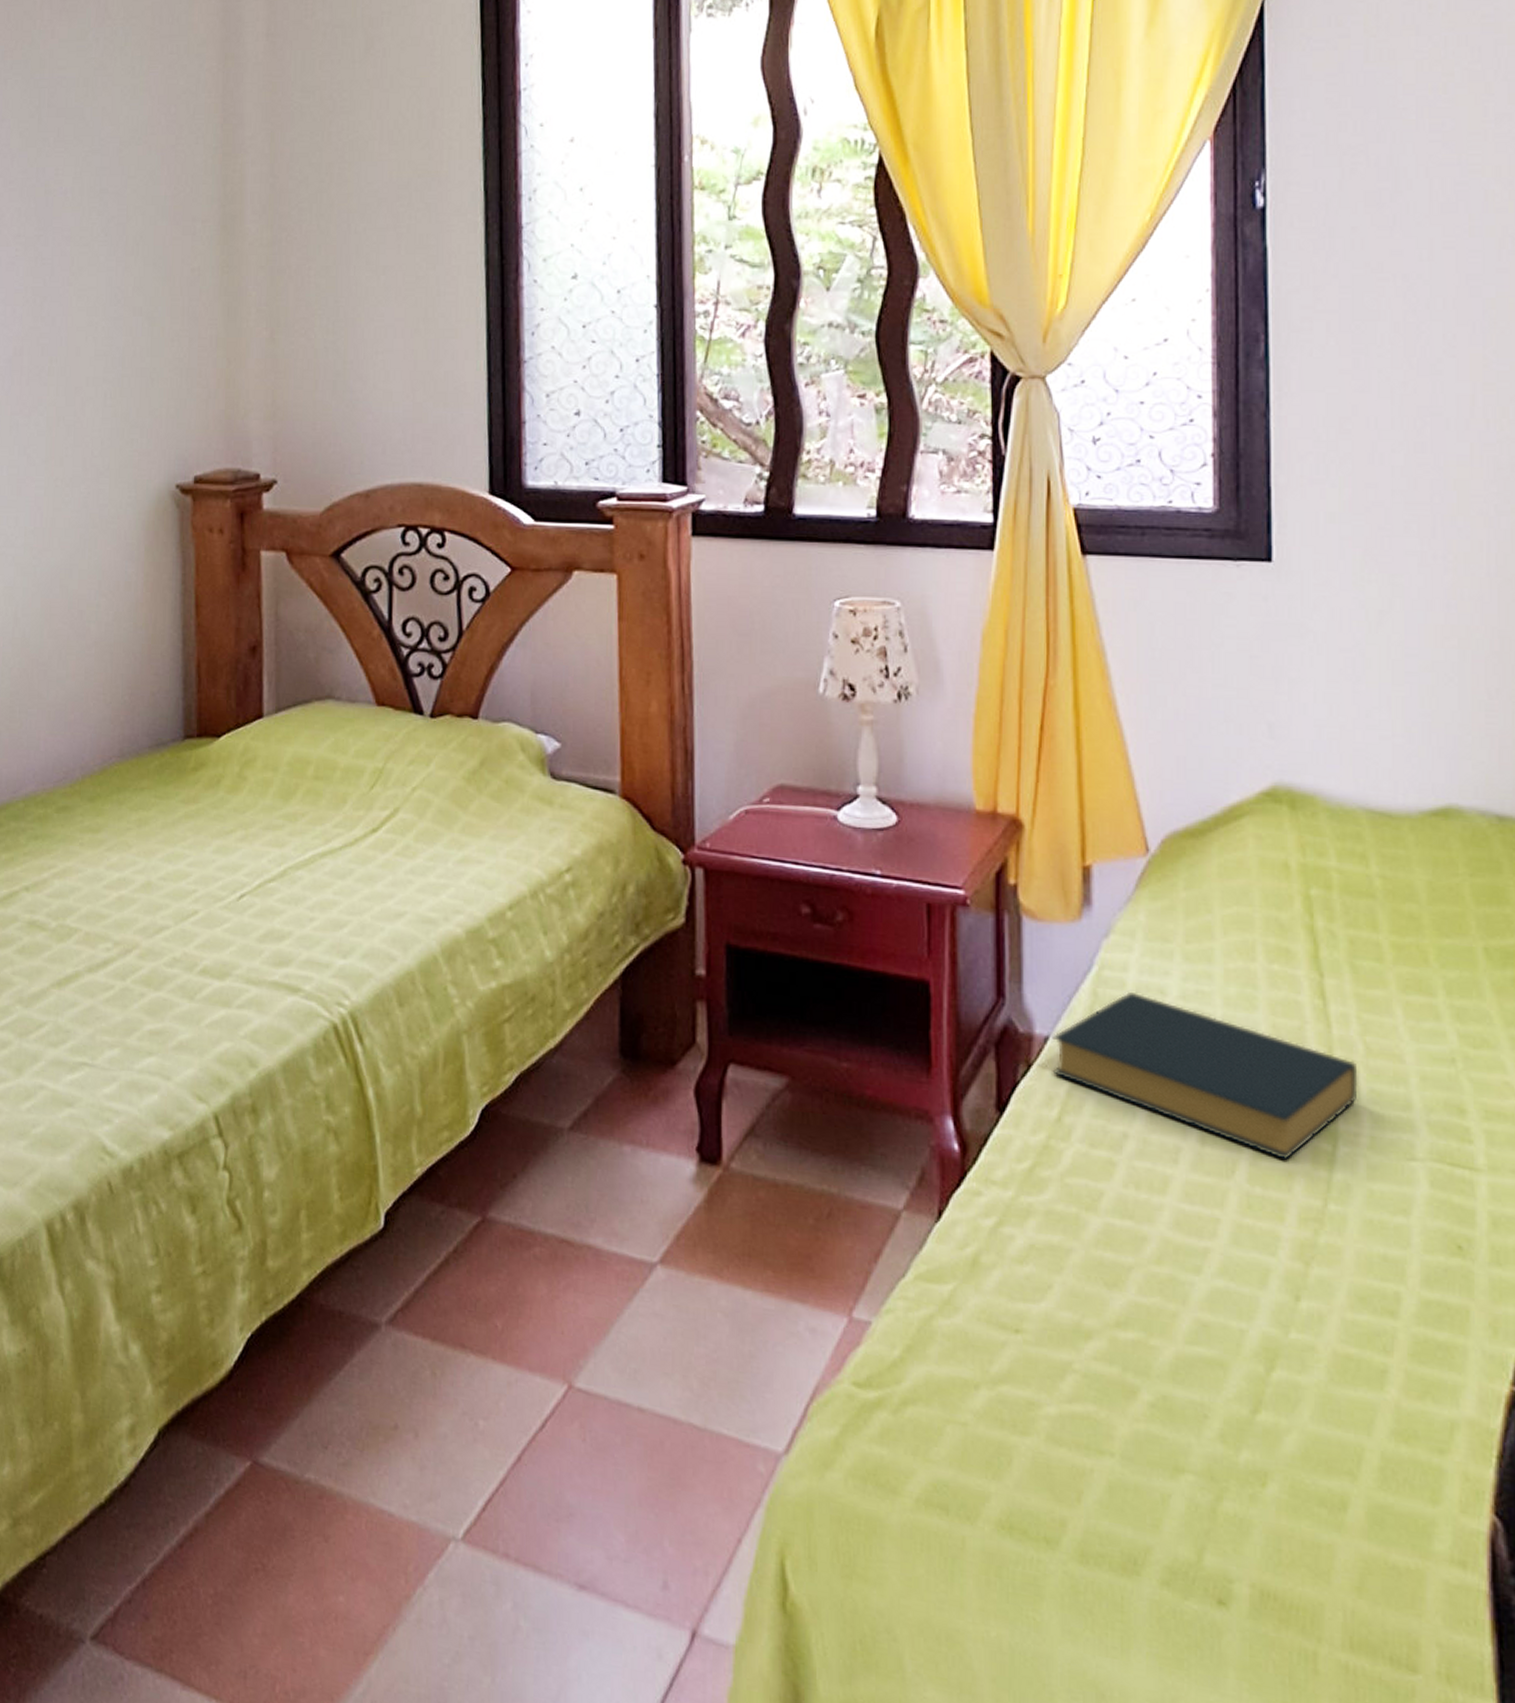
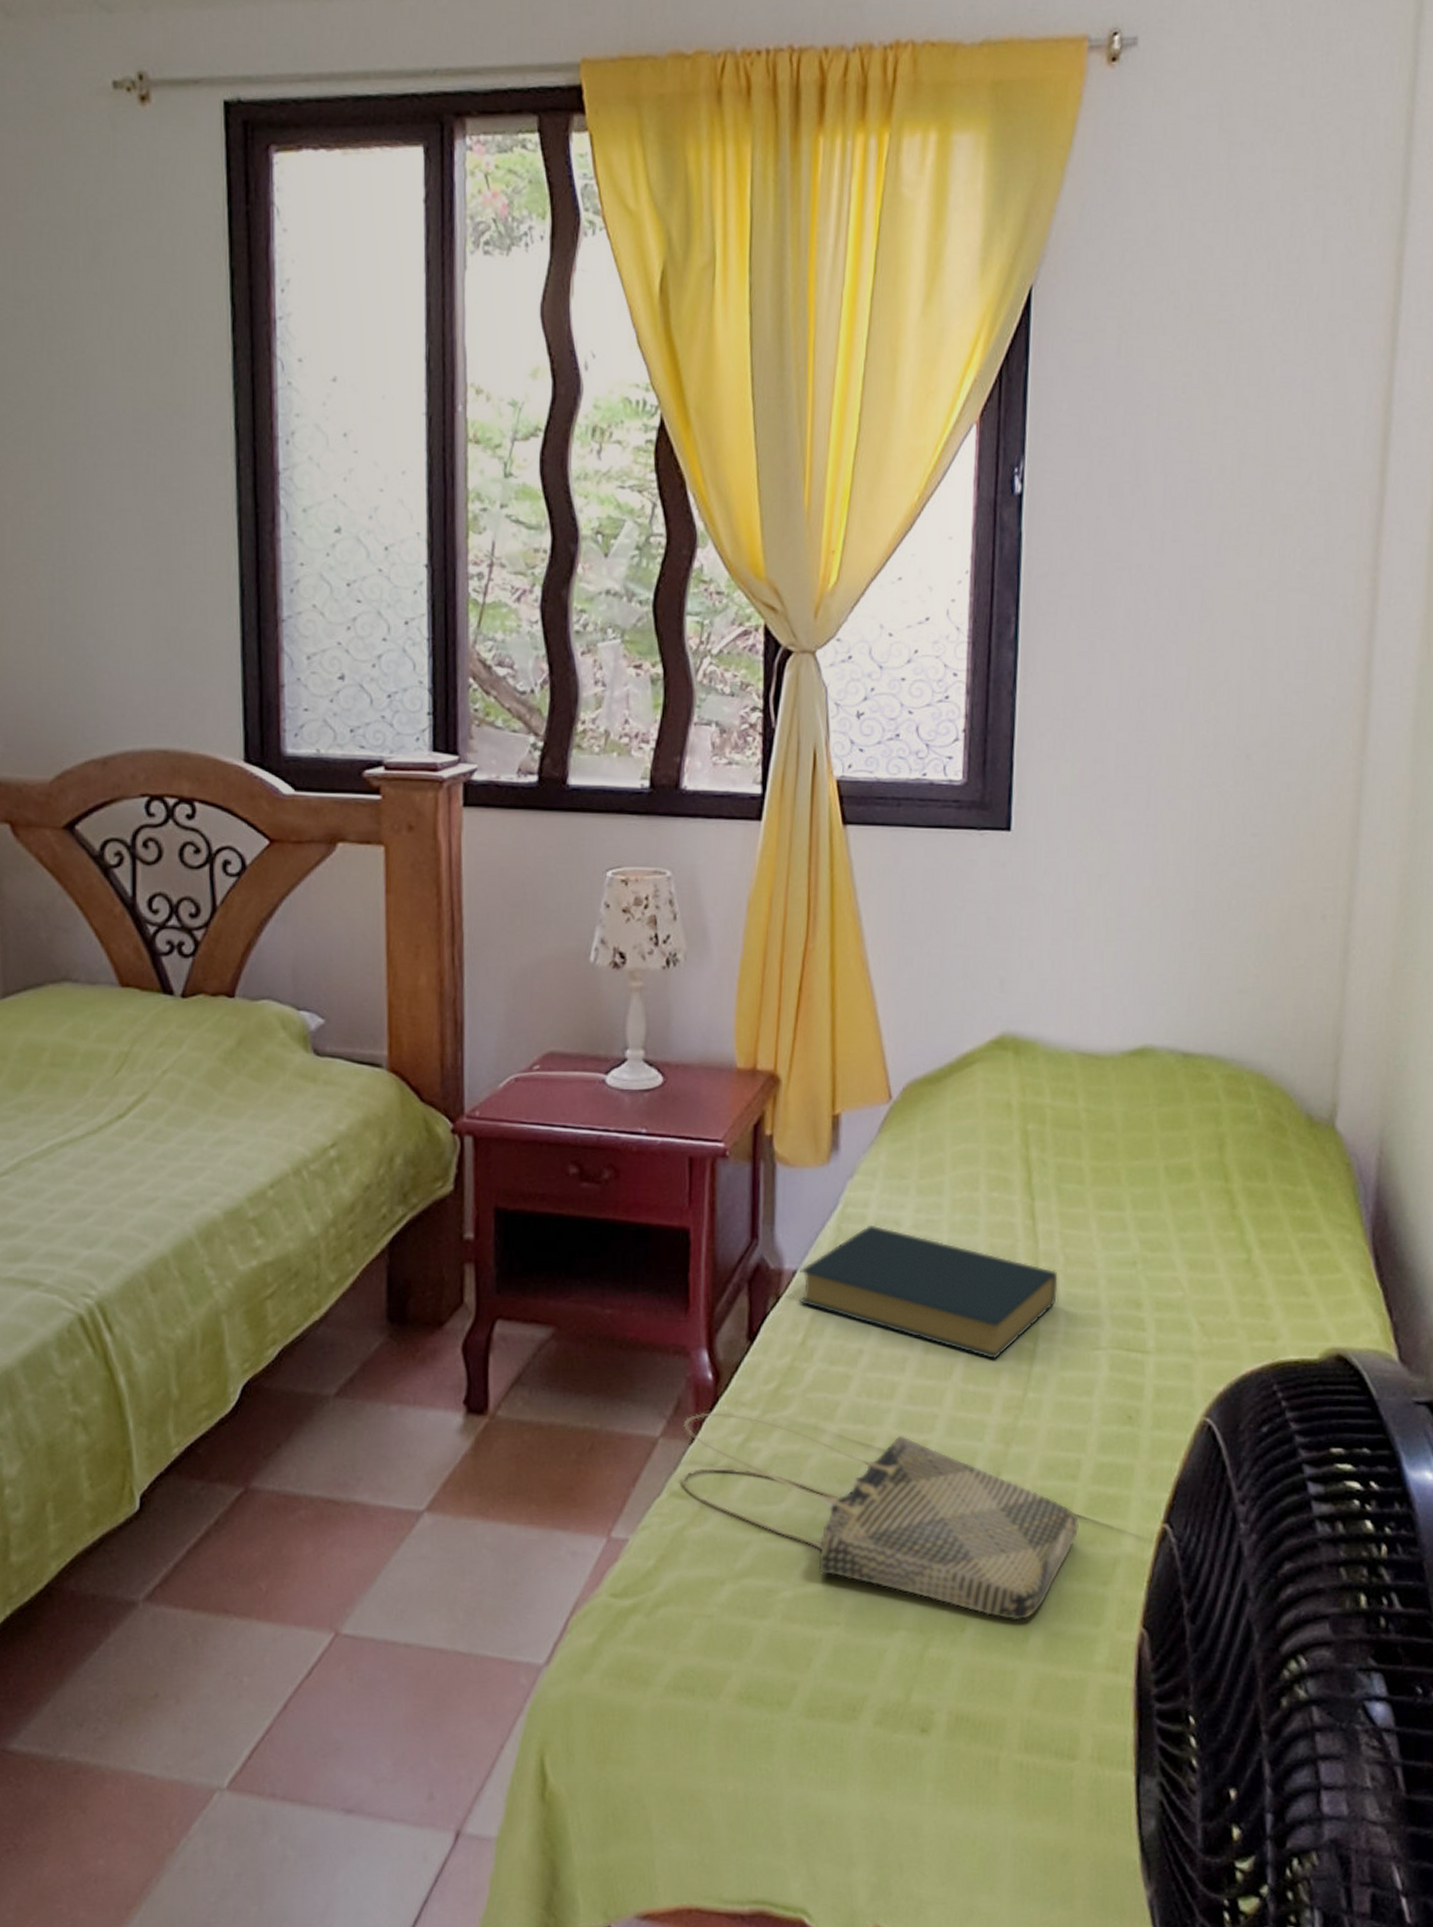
tote bag: none [927,1187,1402,1483] -> present [680,1412,1079,1621]

